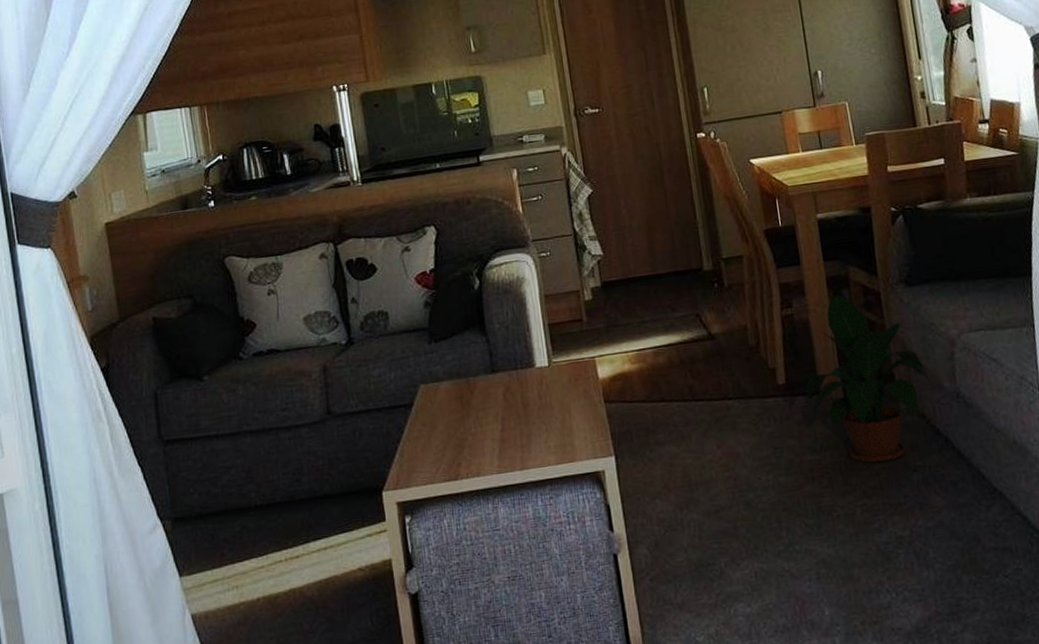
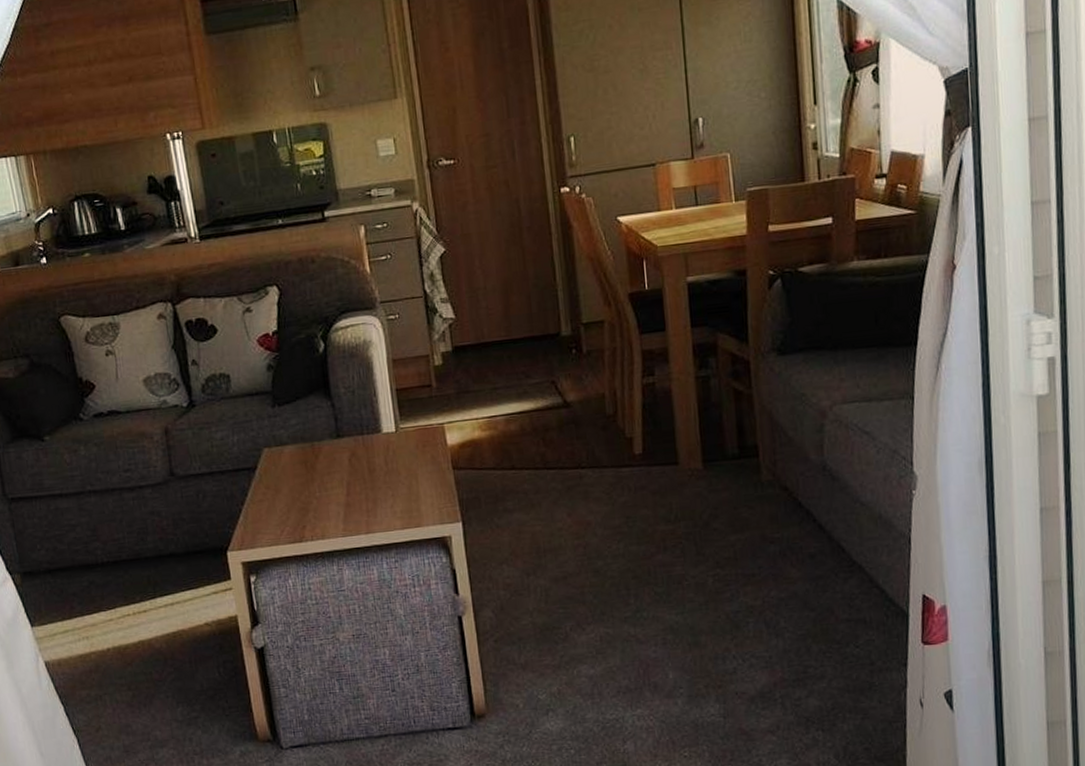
potted plant: present [805,295,936,463] -> none [663,363,801,534]

